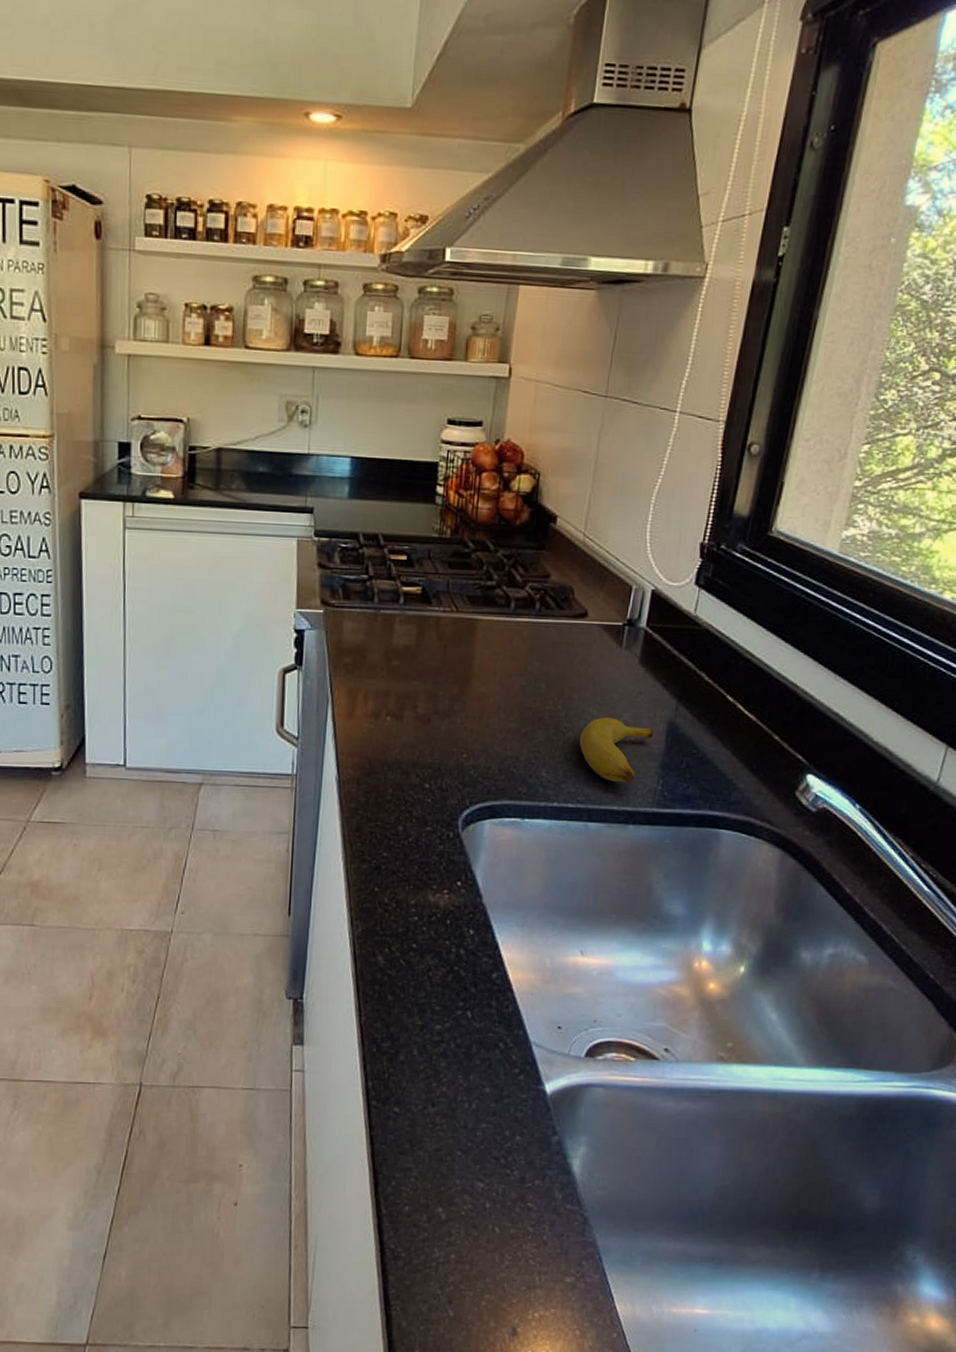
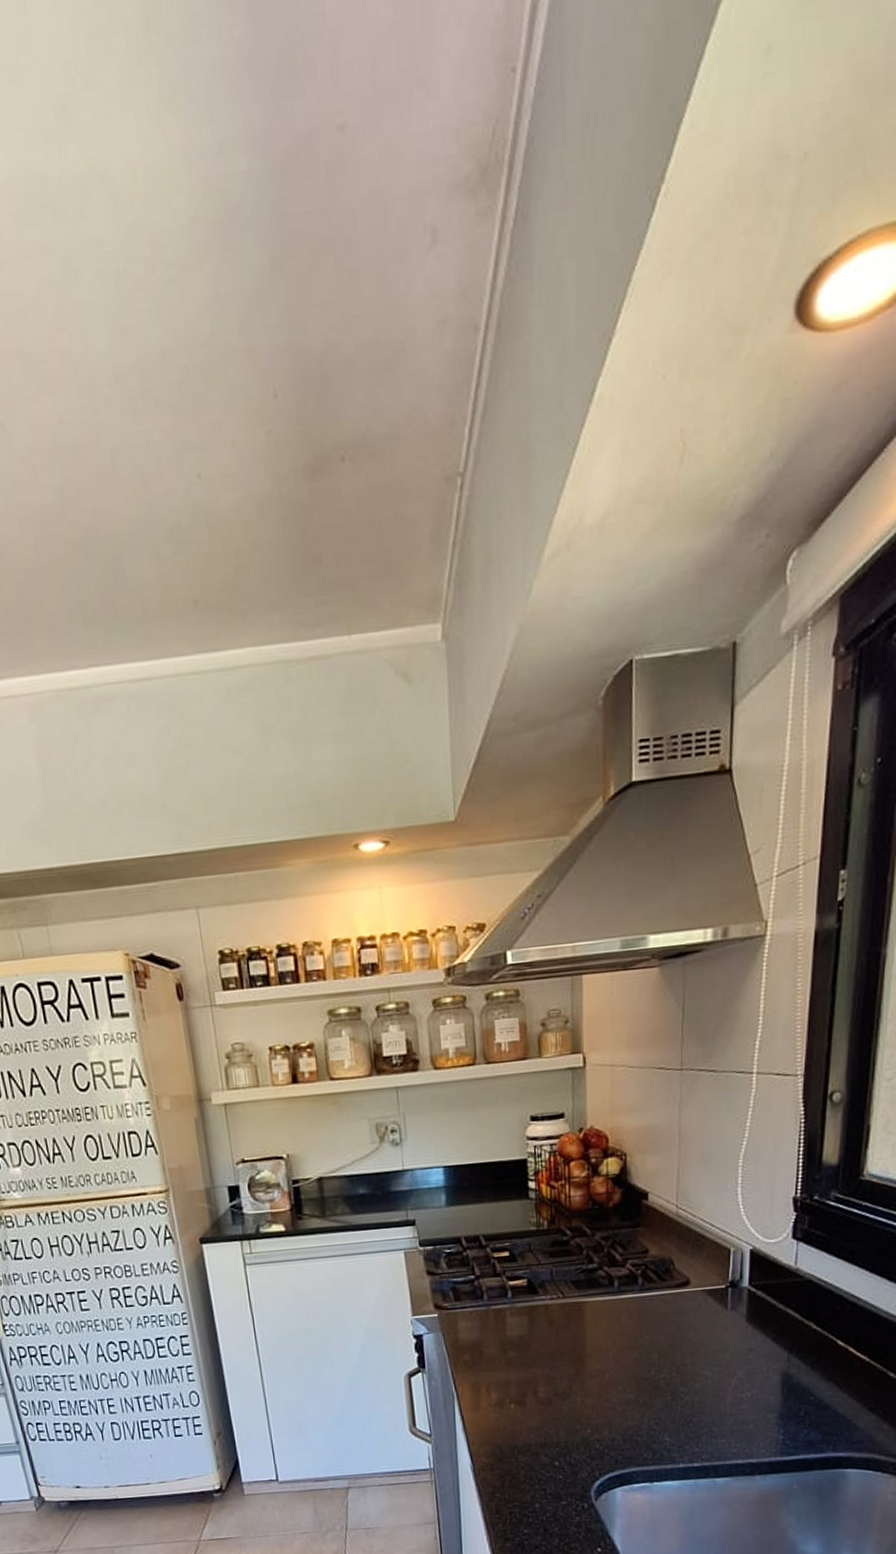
banana: present [579,717,654,784] -> none [697,1377,769,1437]

